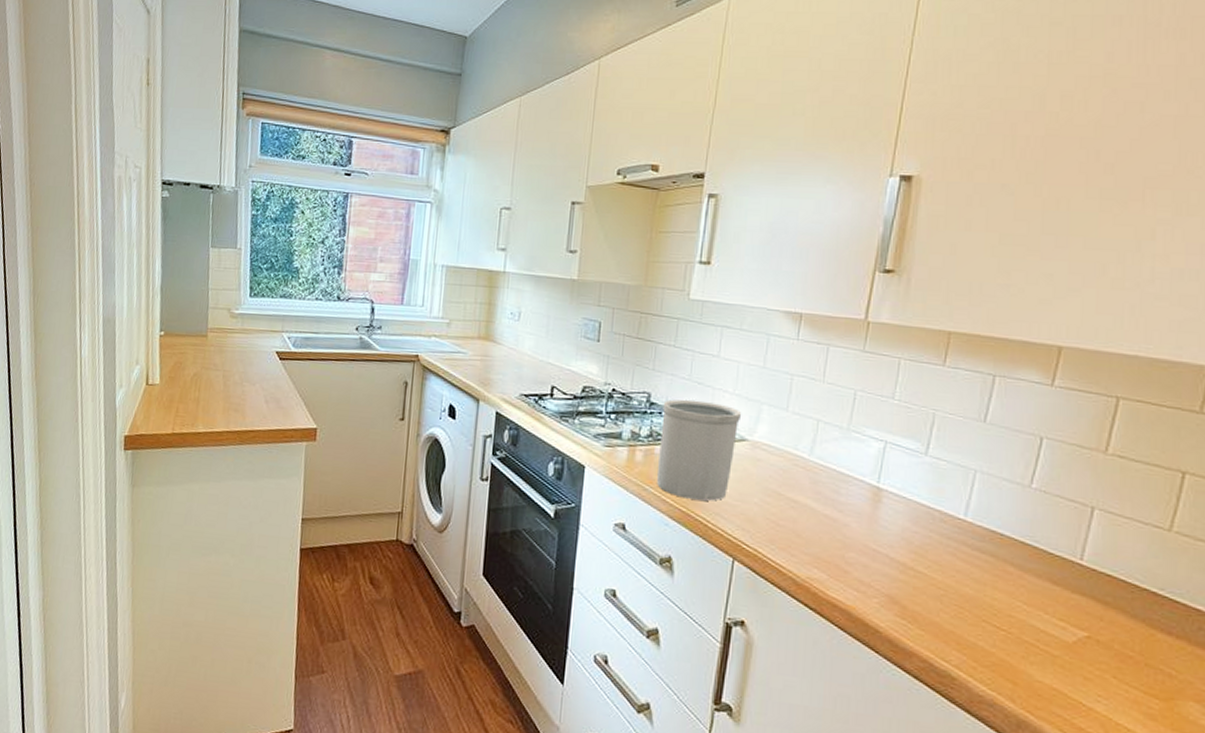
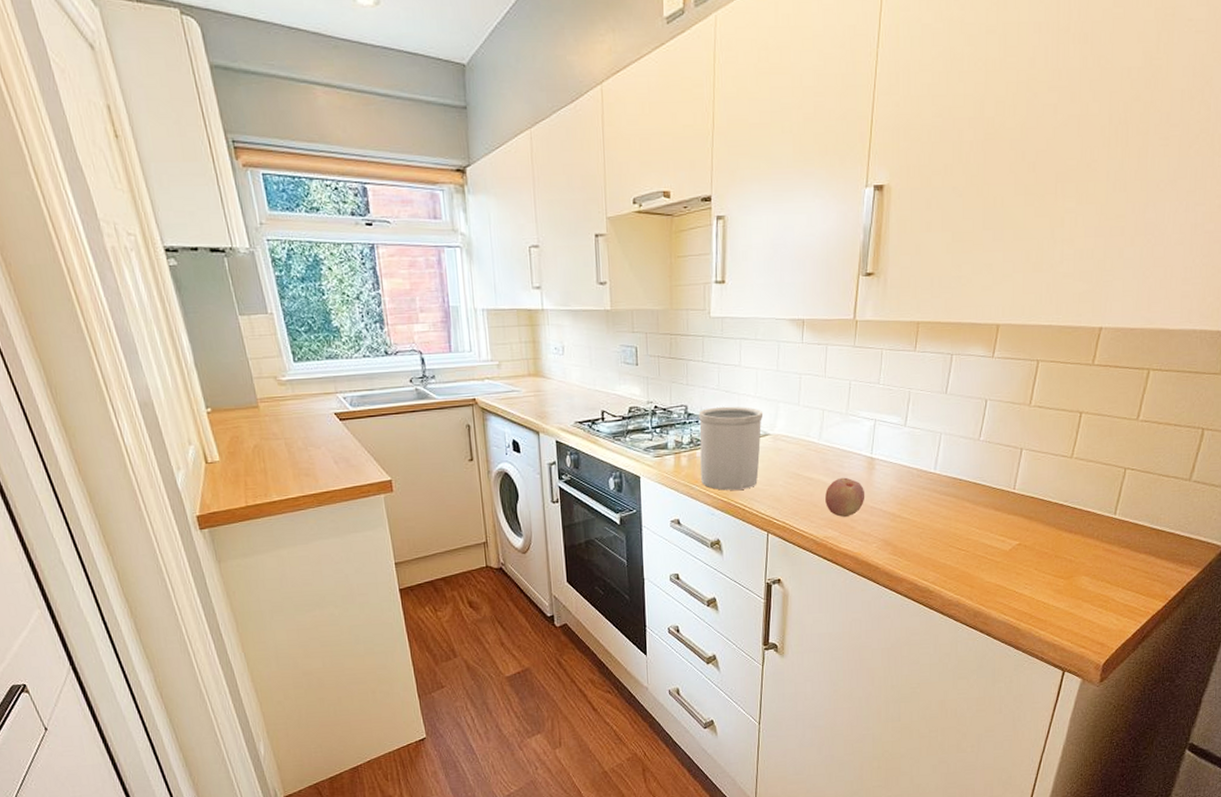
fruit: none [812,506,867,557] -> present [825,477,865,517]

